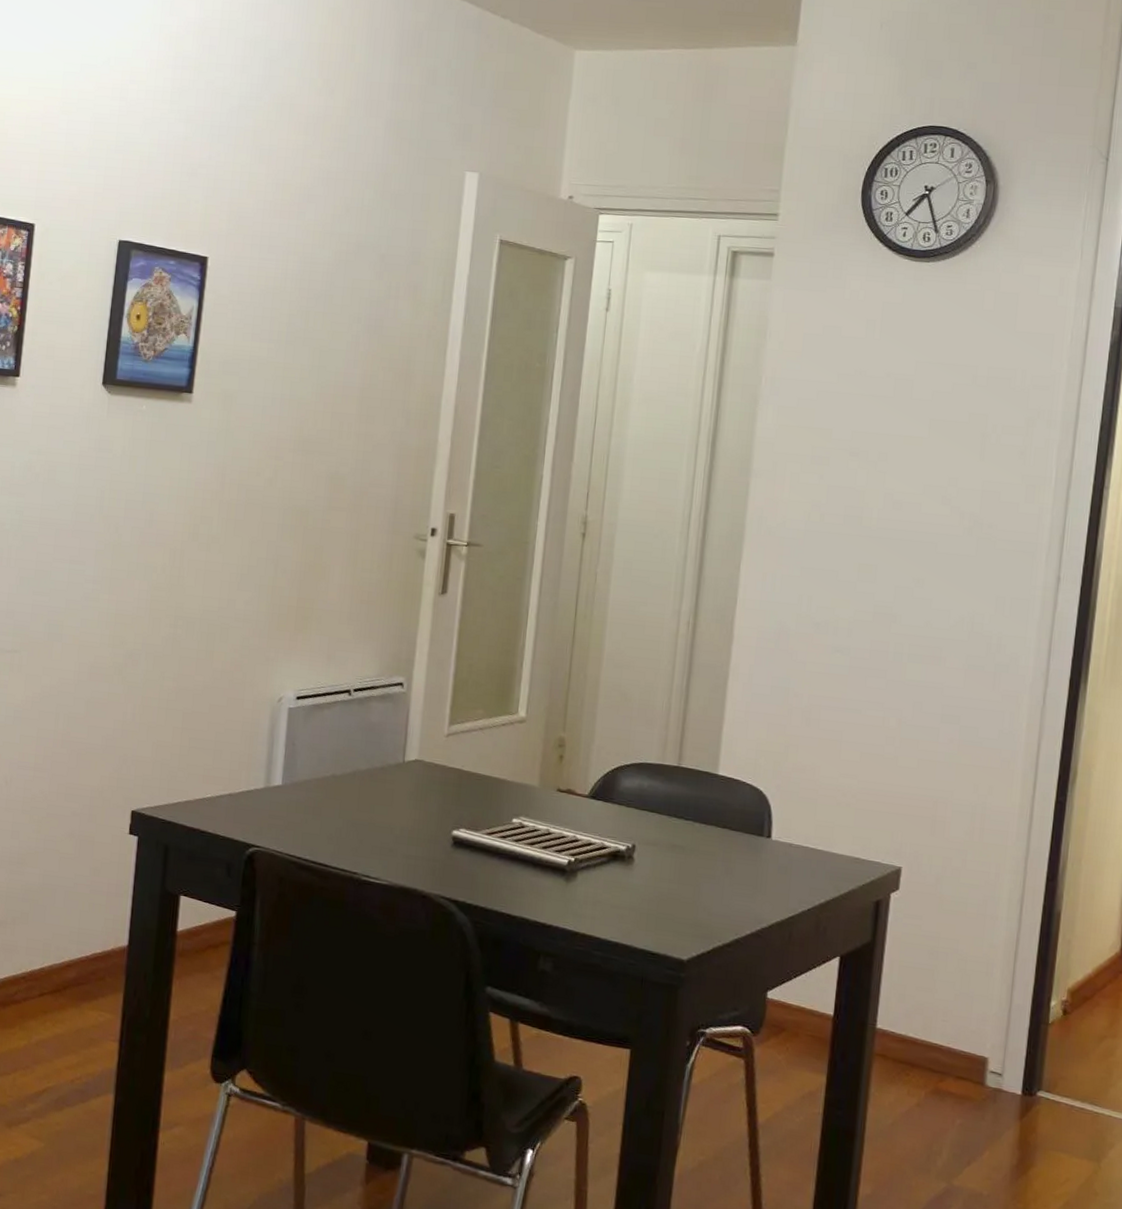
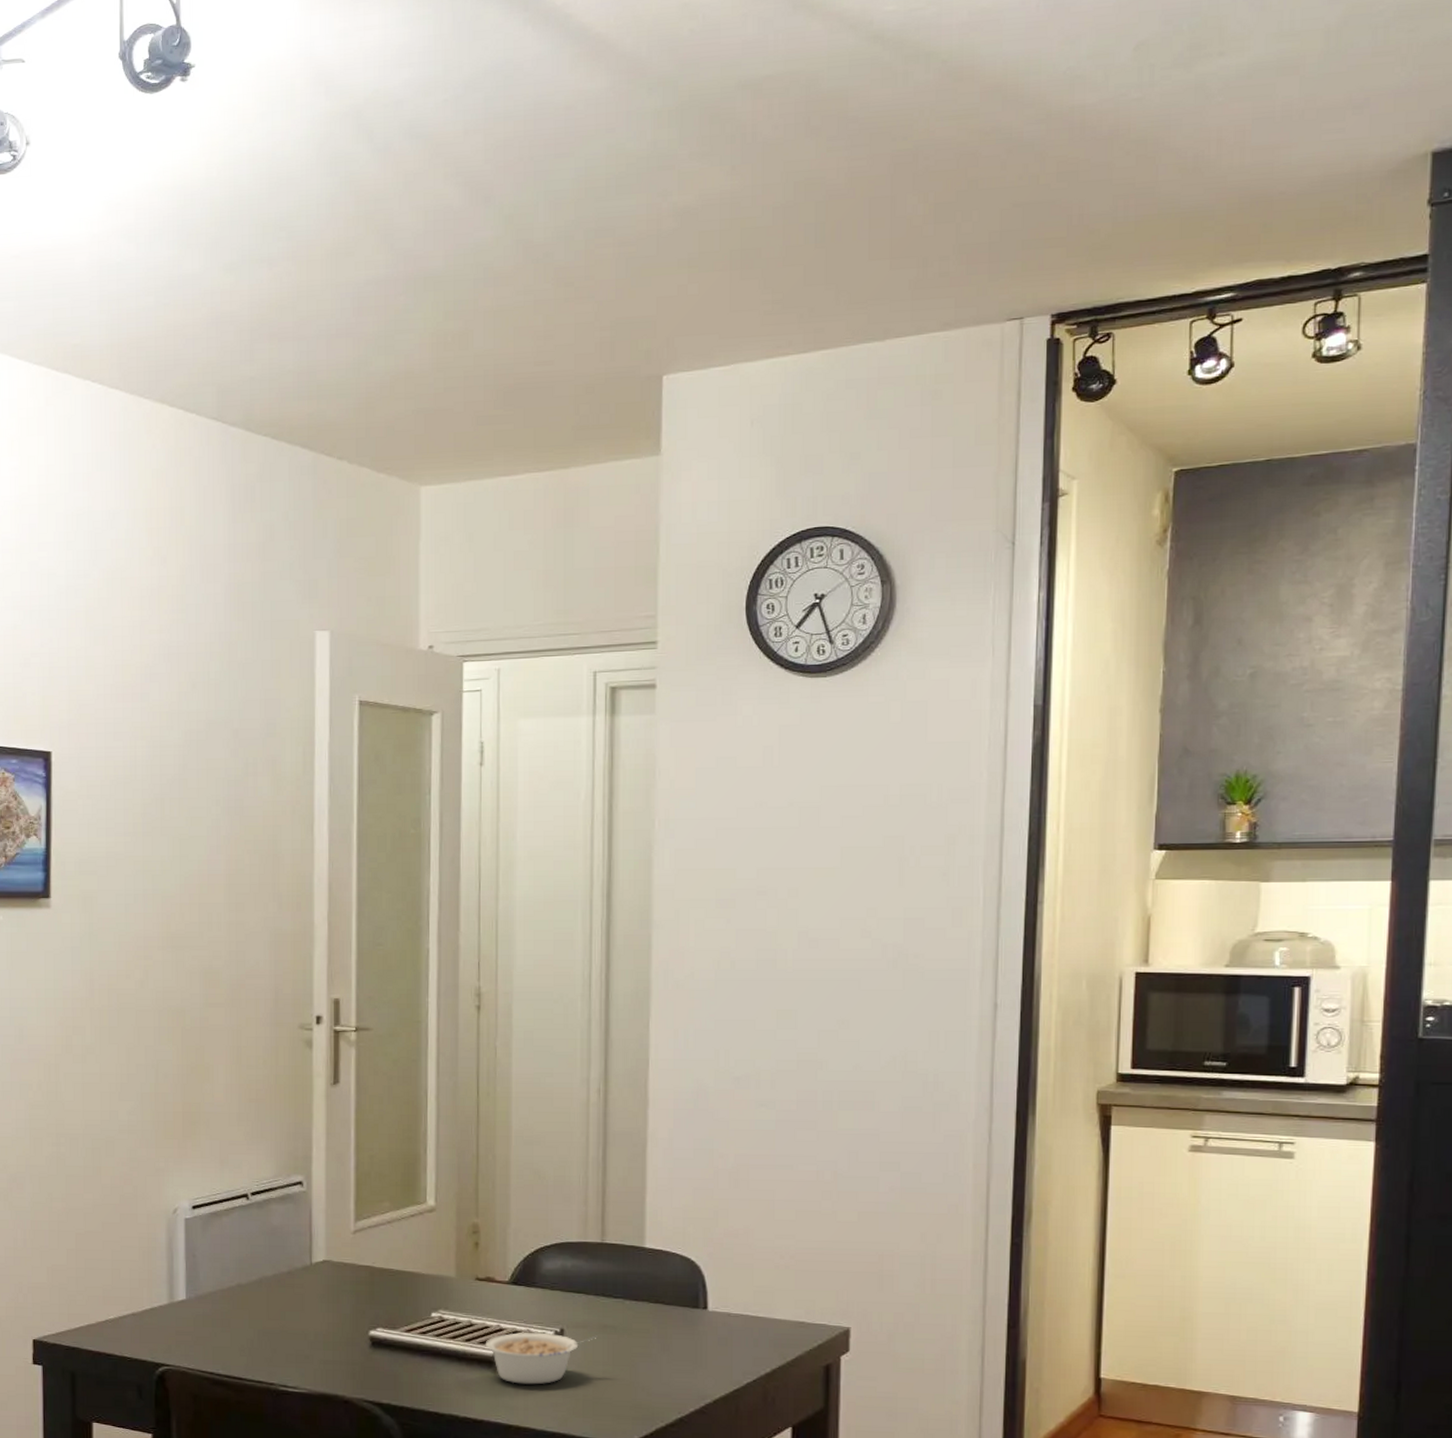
legume: none [560,844,666,896] -> present [485,1332,597,1385]

